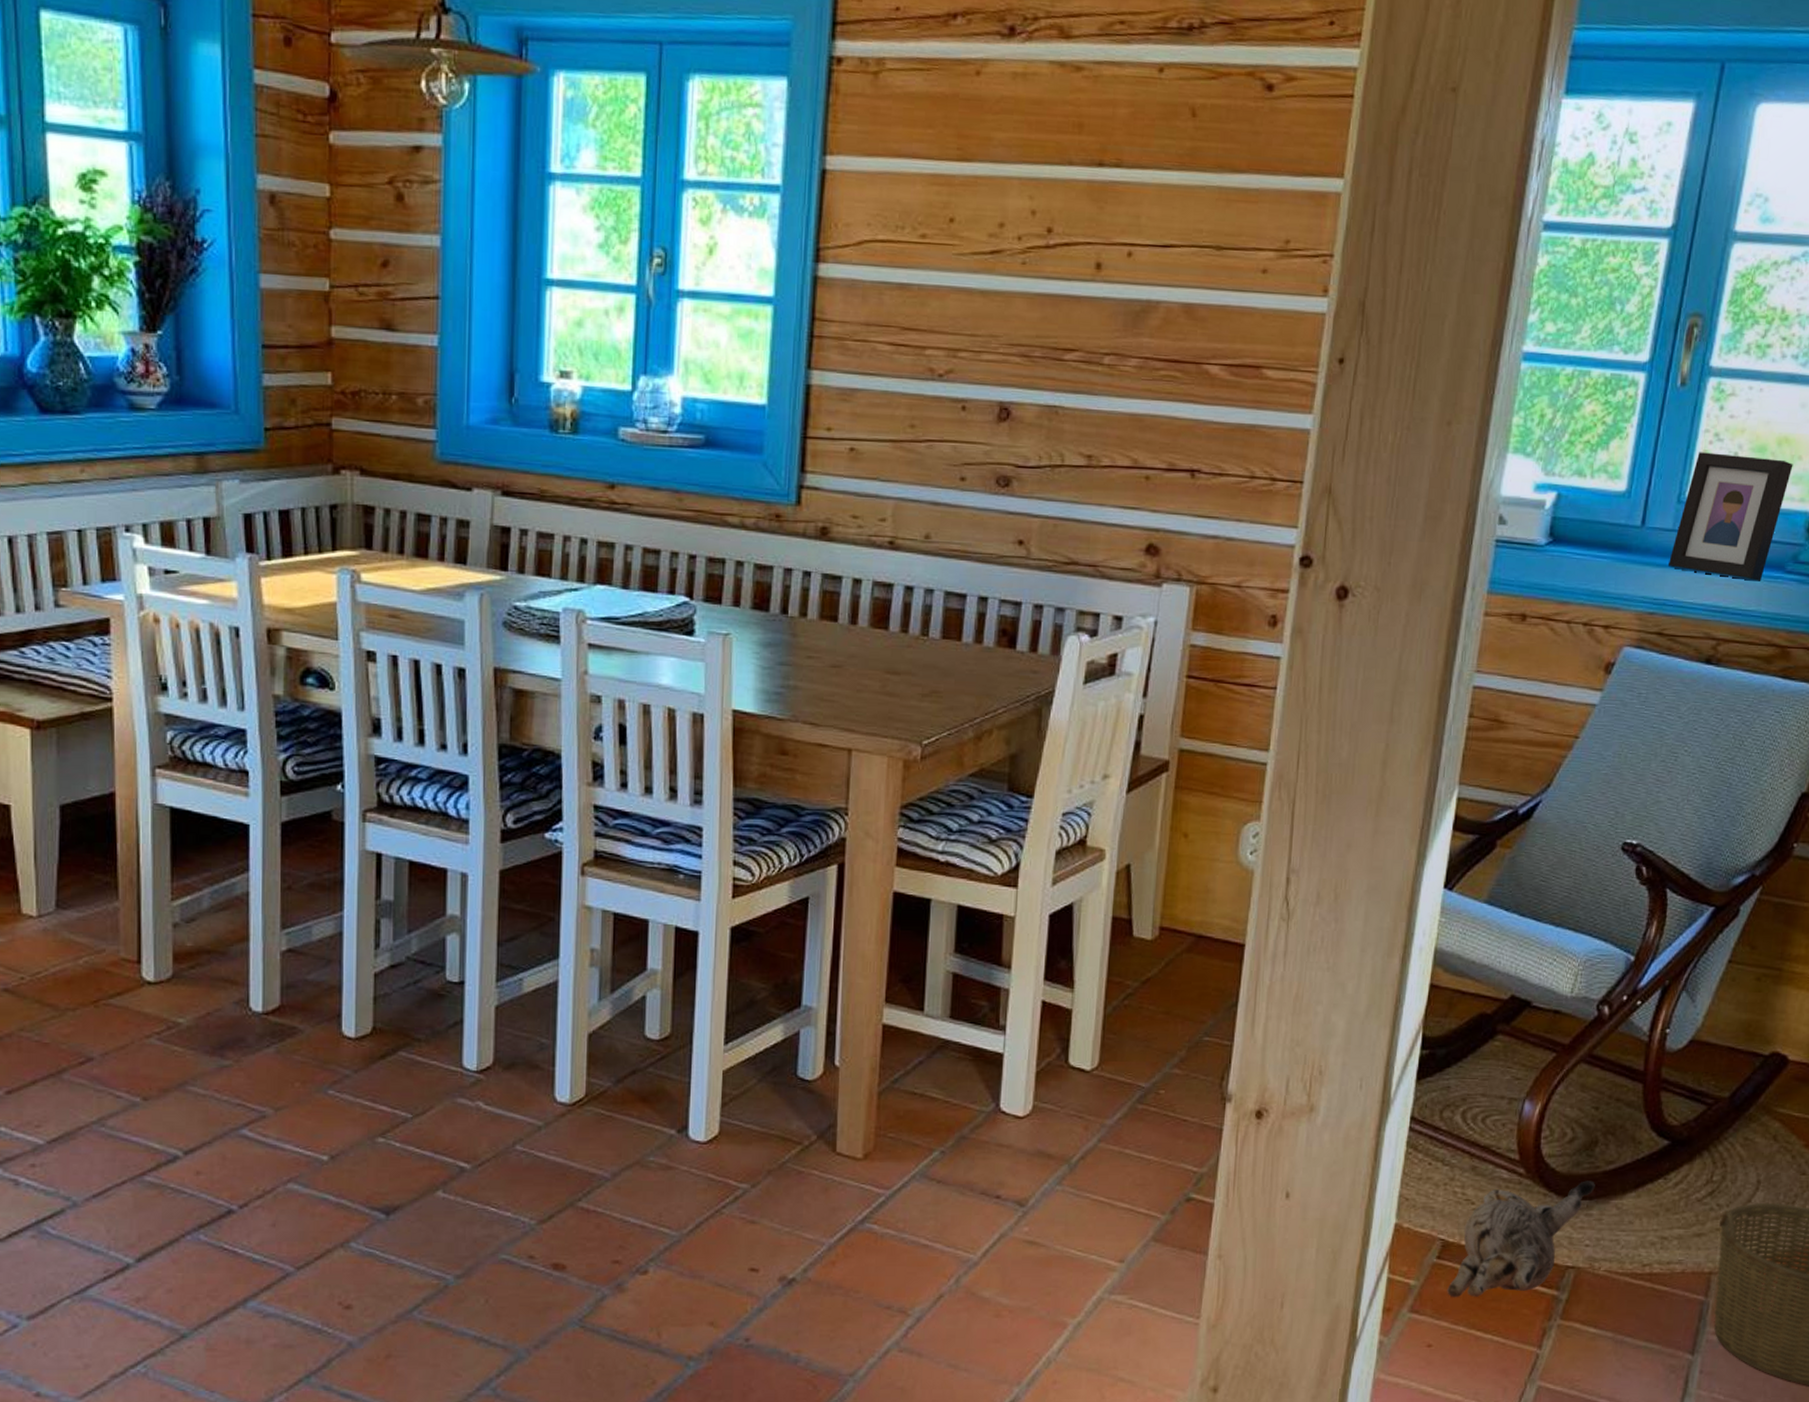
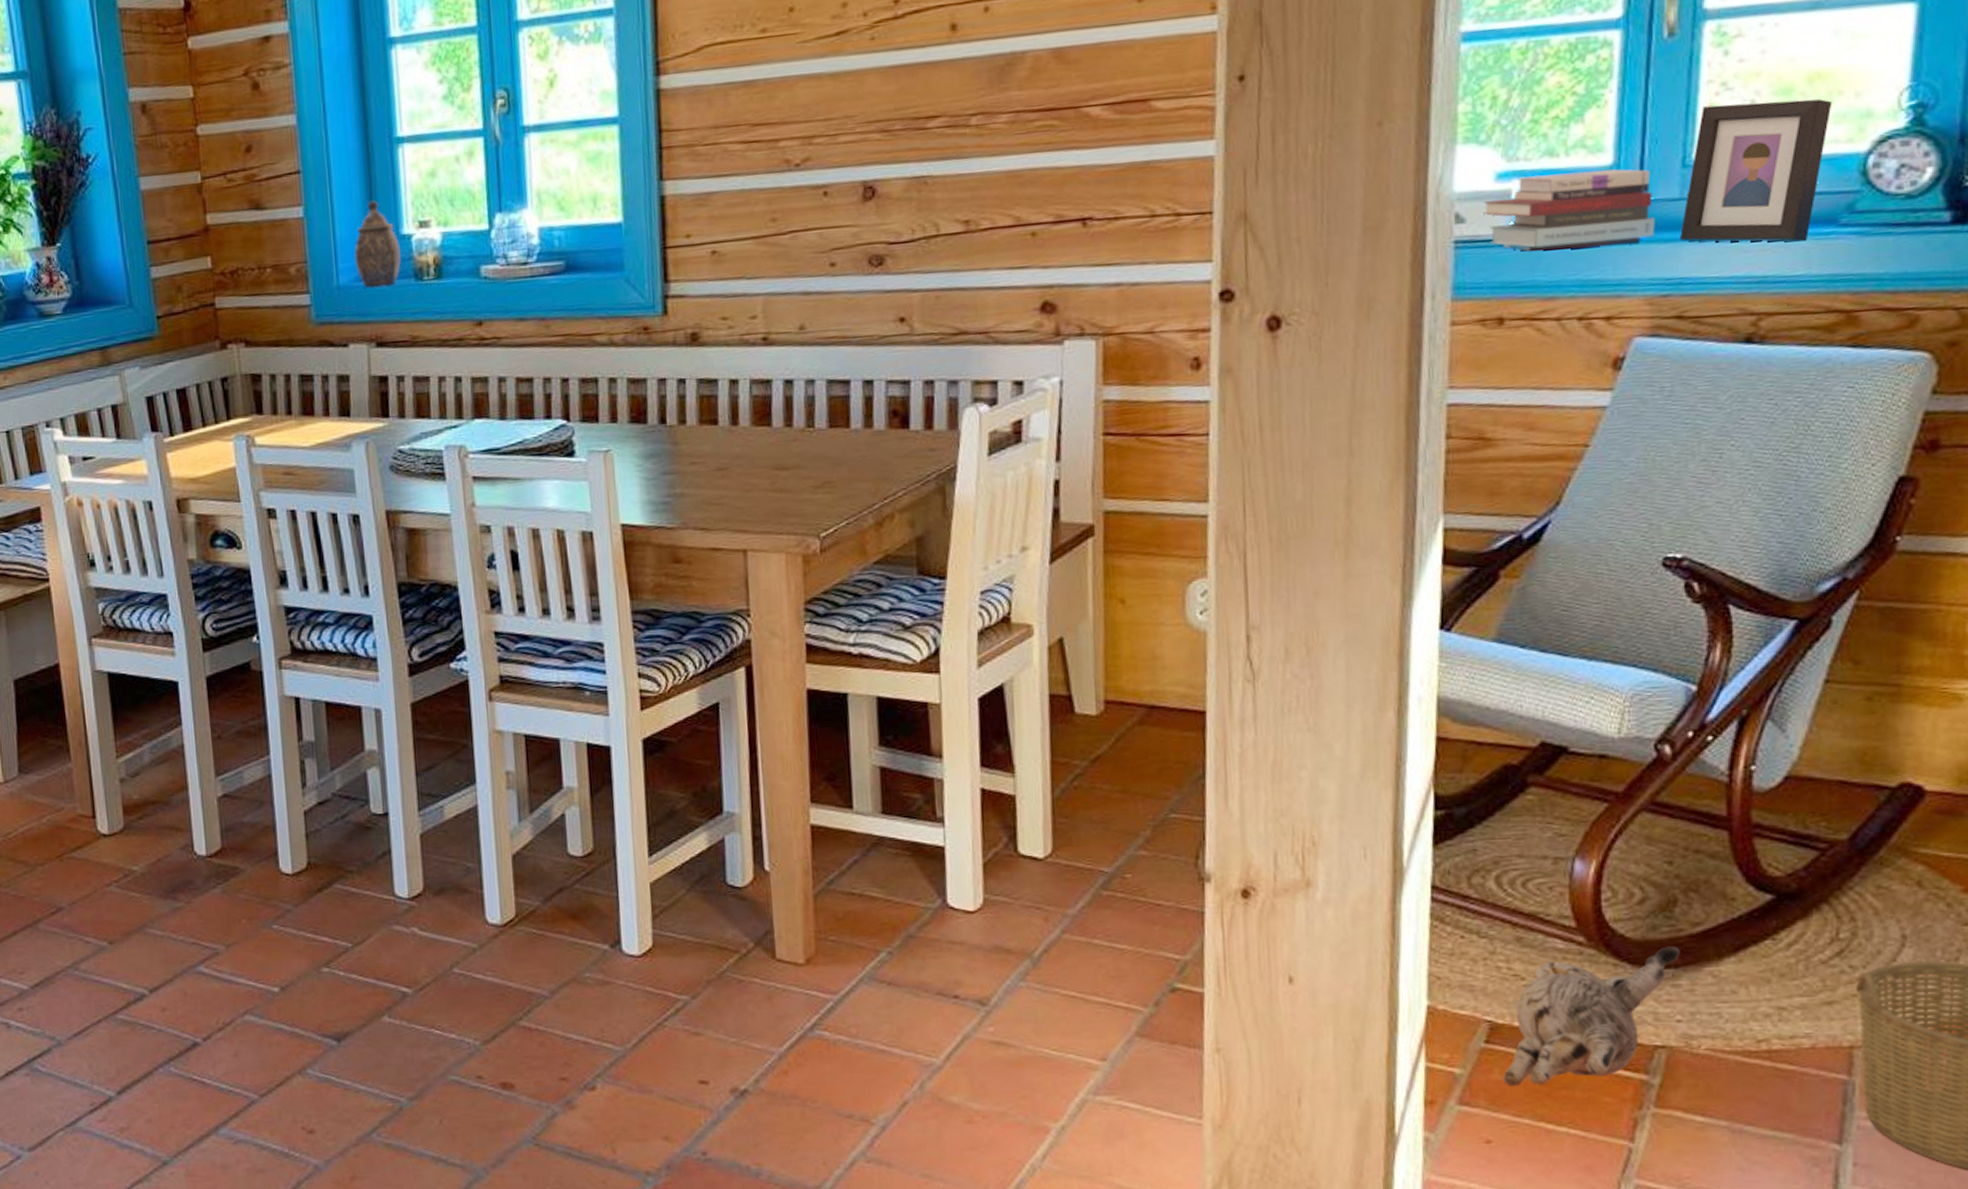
decorative jar: none [488,341,537,435] -> present [354,201,401,289]
books: none [1521,491,1654,565] -> present [1483,169,1655,253]

